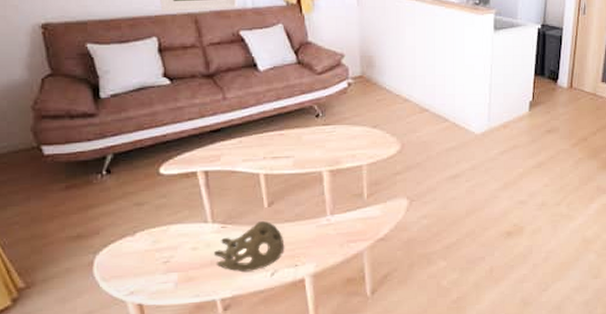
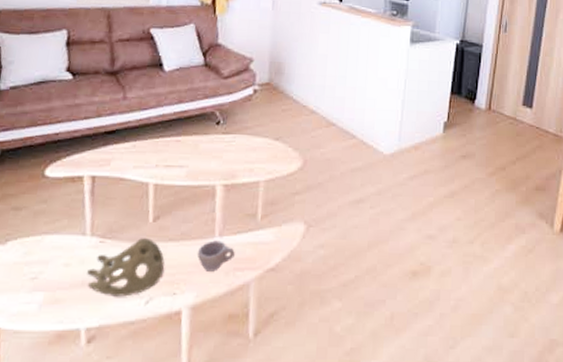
cup: none [312,218,347,245] -> present [197,240,235,272]

